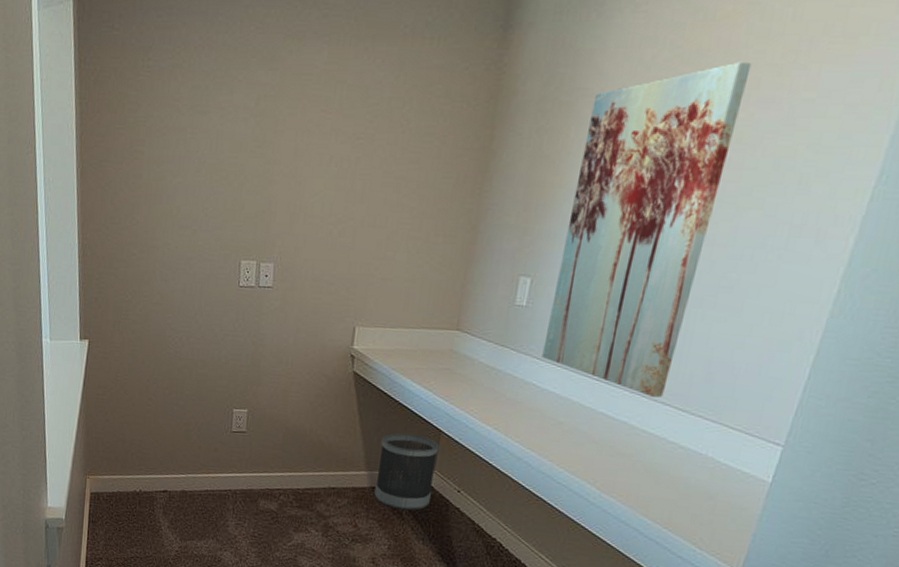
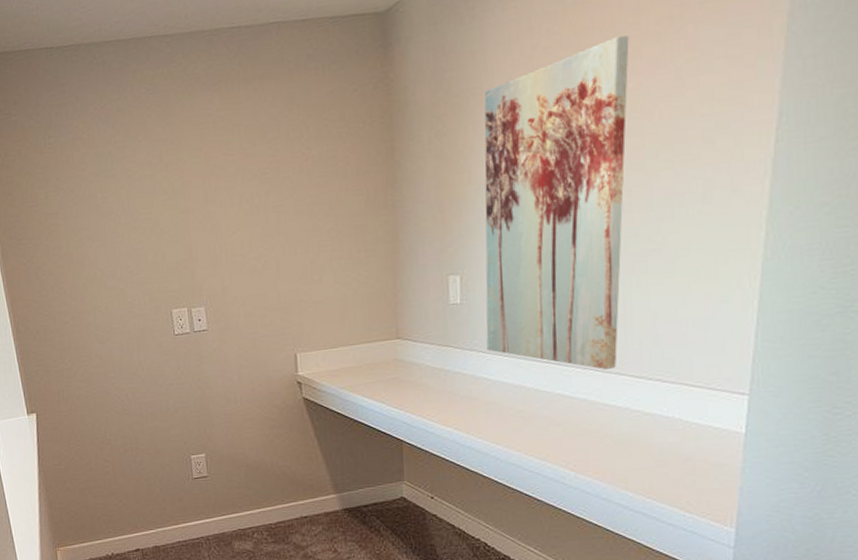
wastebasket: present [374,433,439,511] -> none [344,449,405,527]

